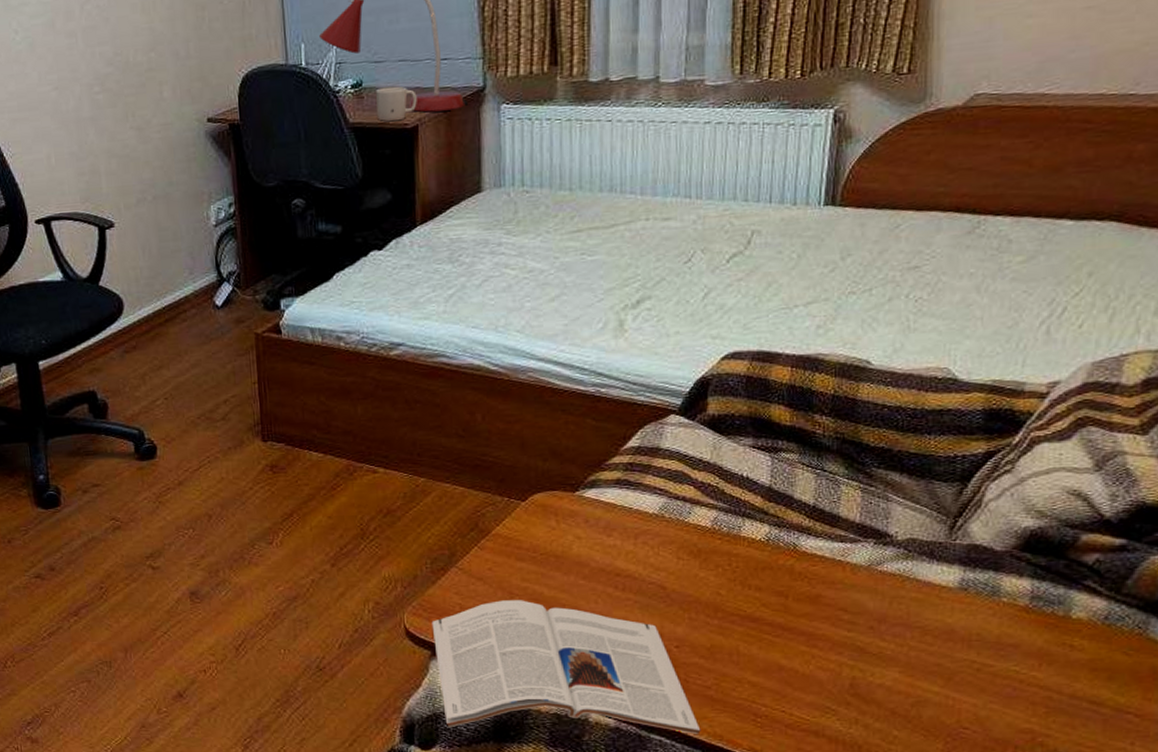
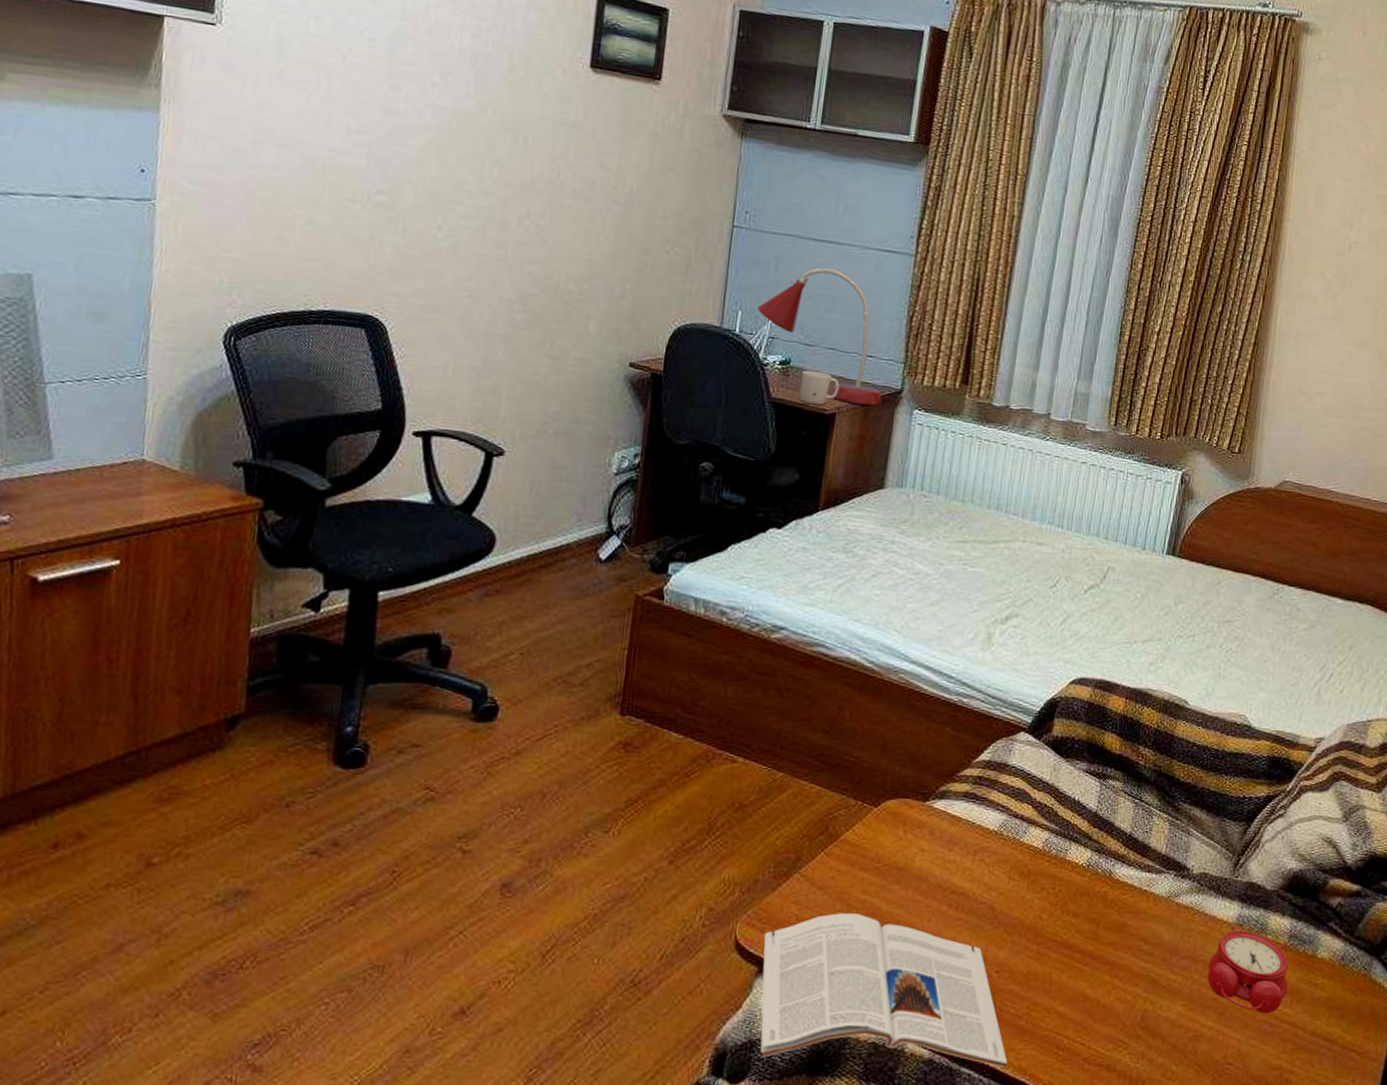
alarm clock: none [928,590,1034,677] -> present [1207,926,1288,1014]

